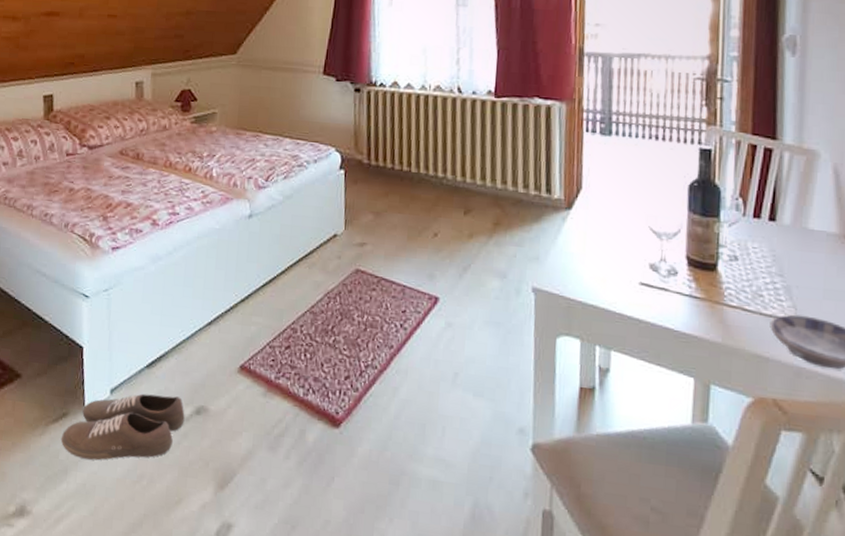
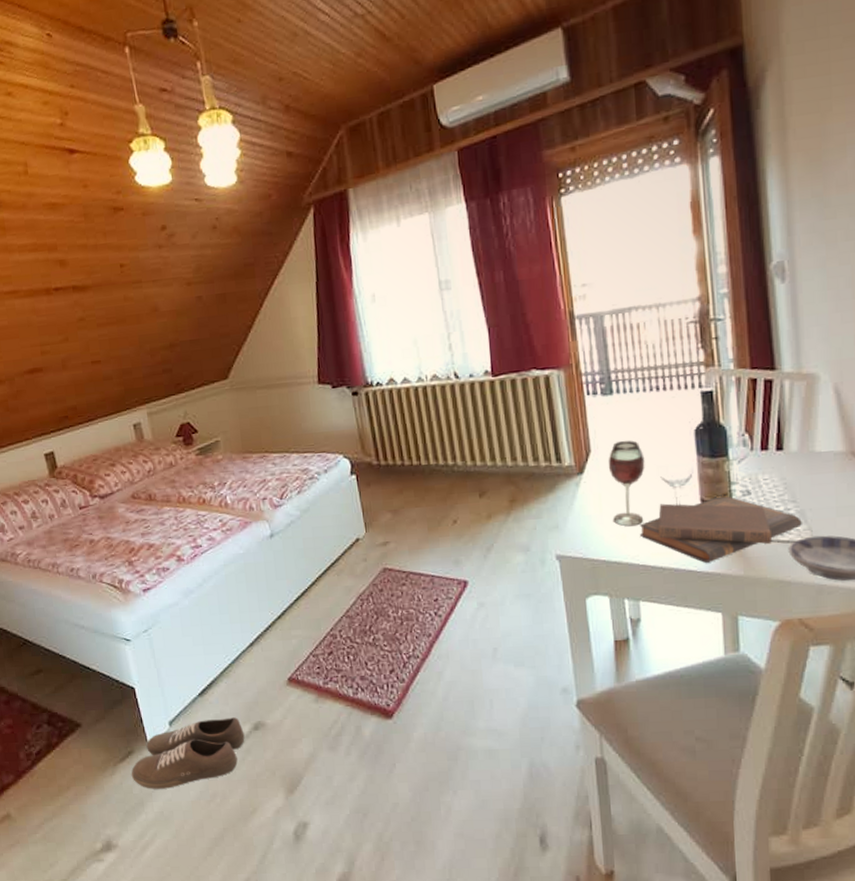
wineglass: none [595,182,635,271] -> present [608,440,645,526]
diary: none [620,254,787,323] -> present [639,495,802,563]

